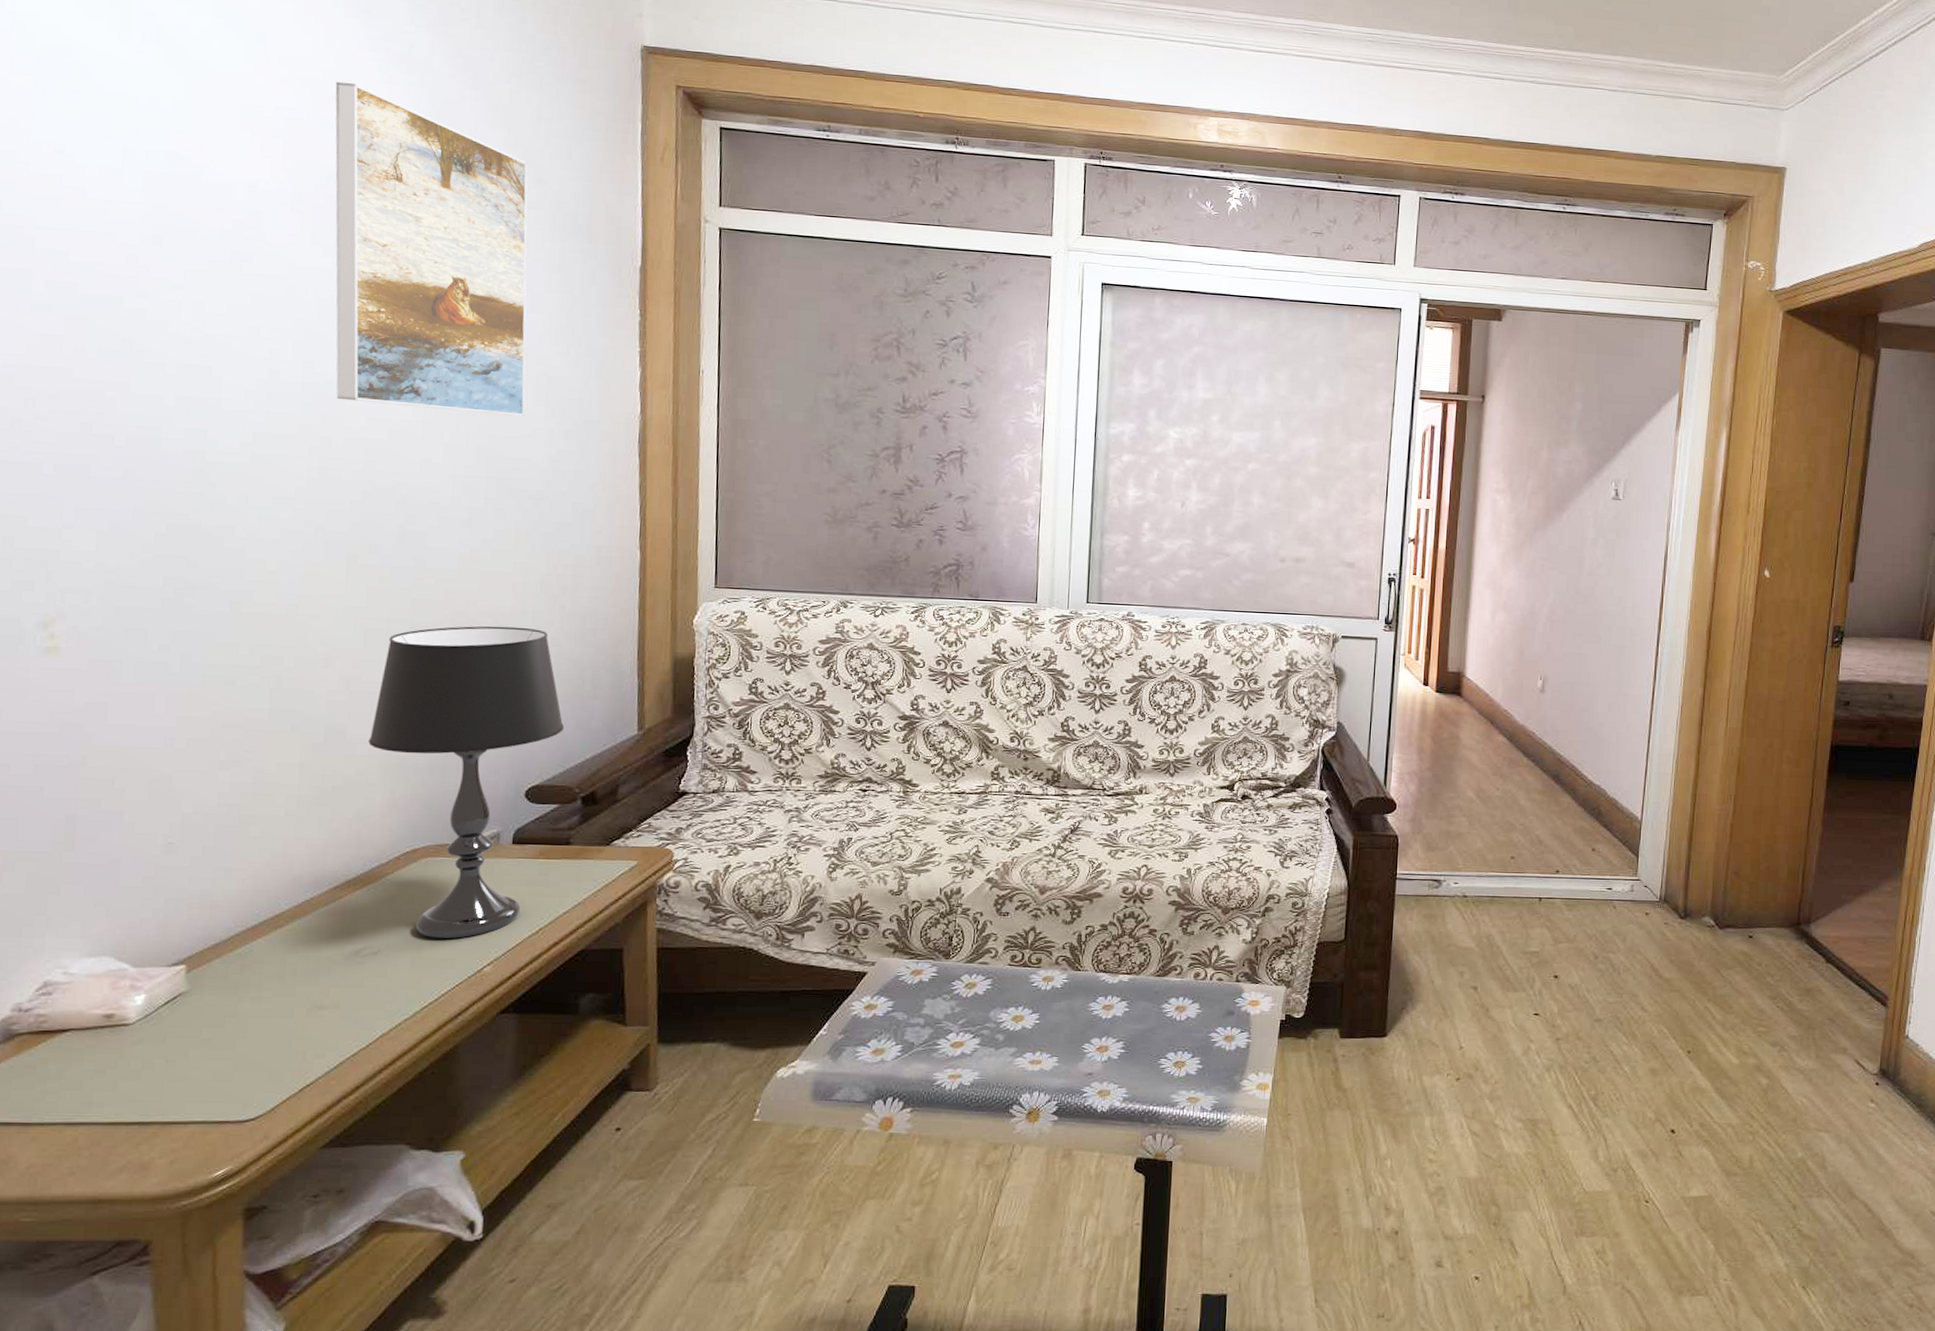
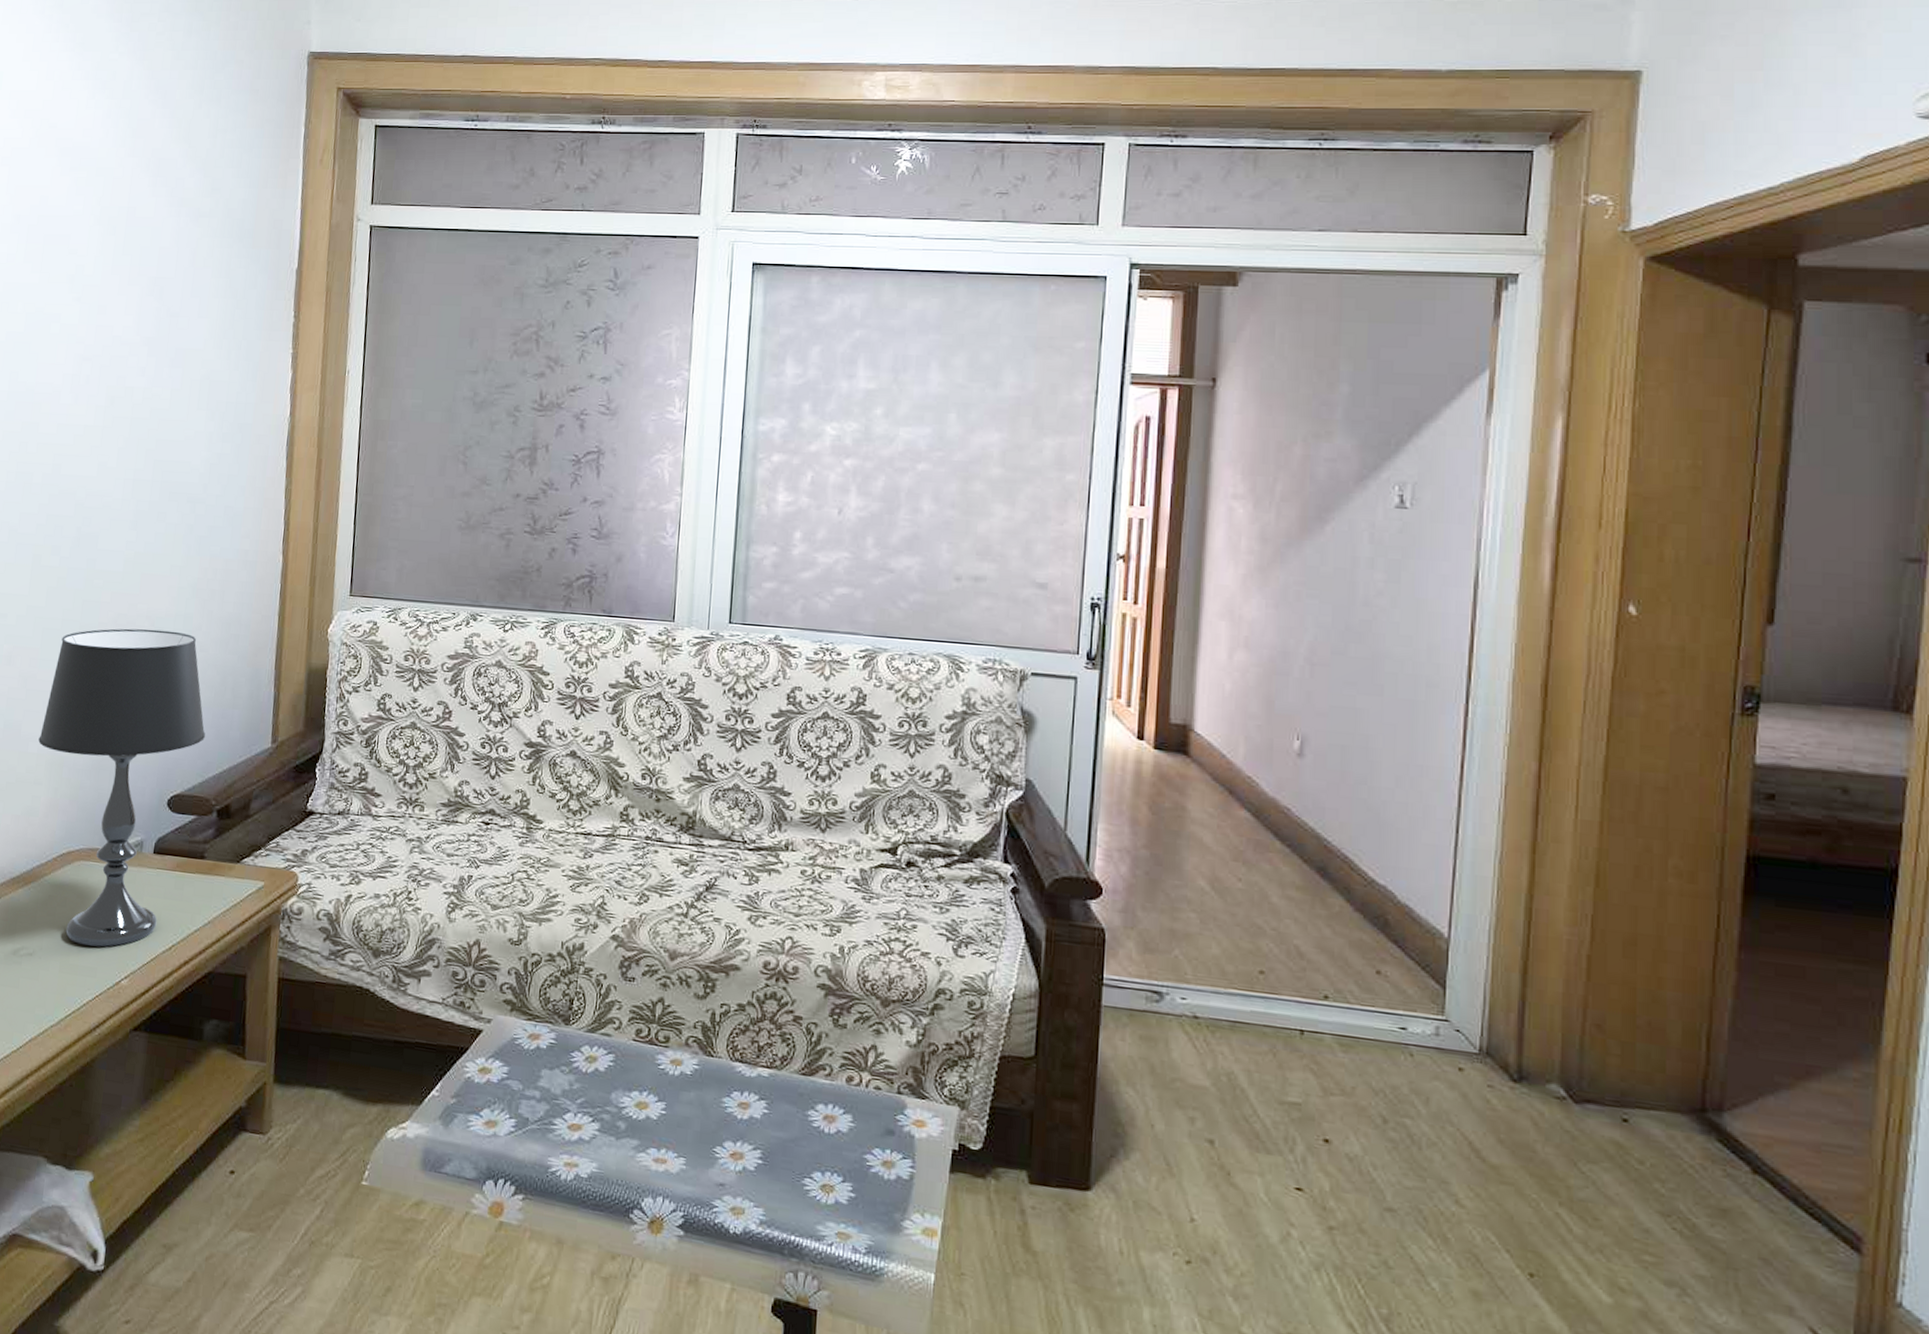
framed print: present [335,81,528,416] -> none [34,110,204,420]

